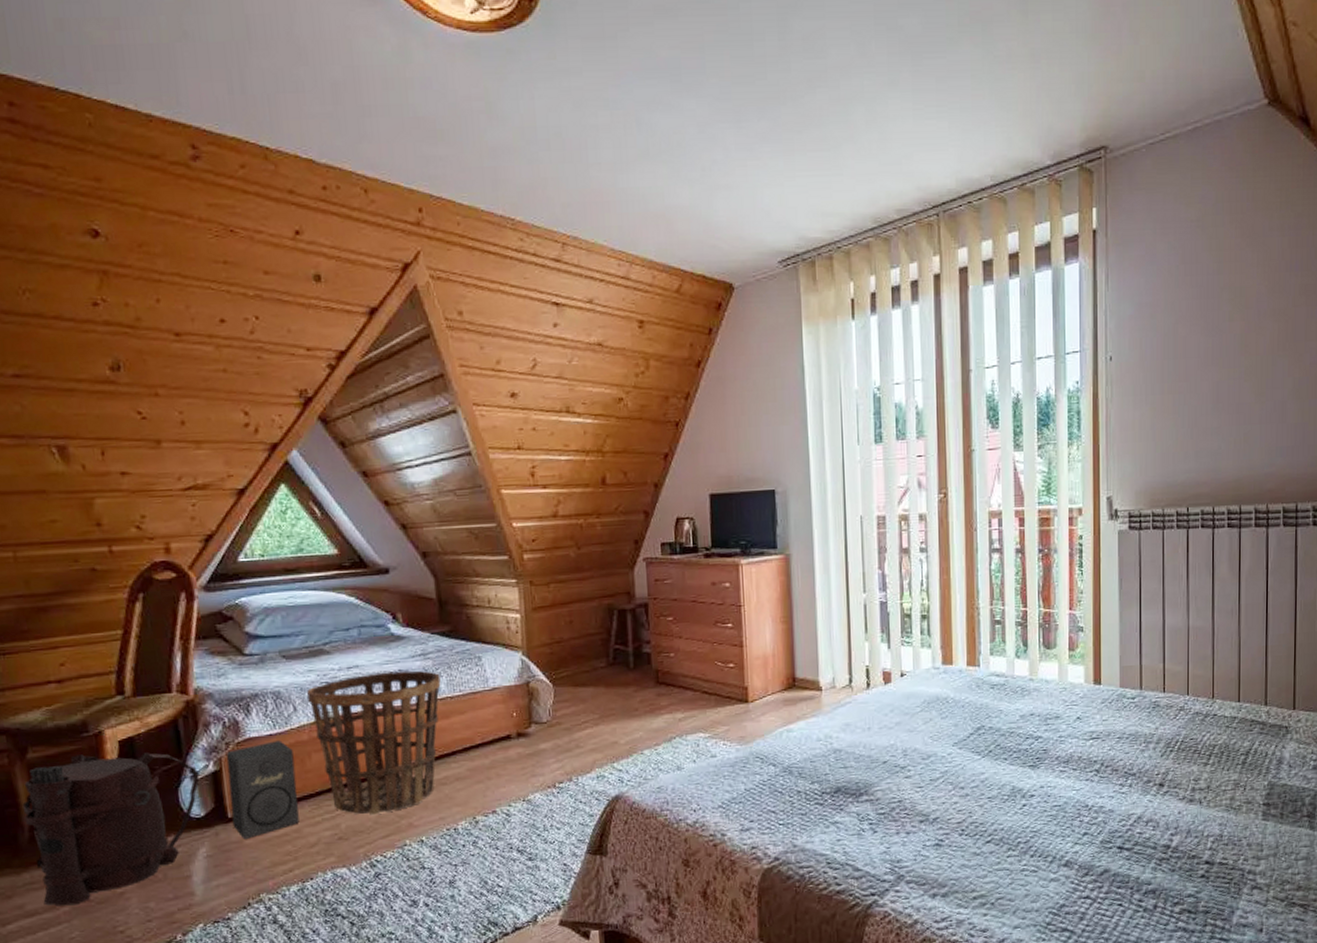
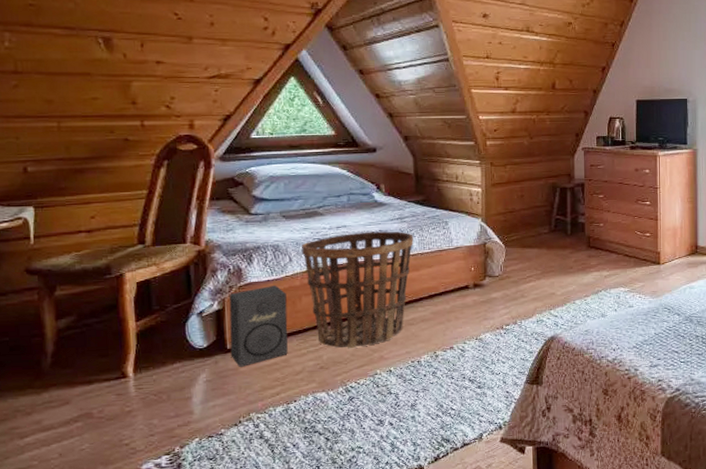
backpack: present [22,751,199,906] -> none [47,292,205,421]

